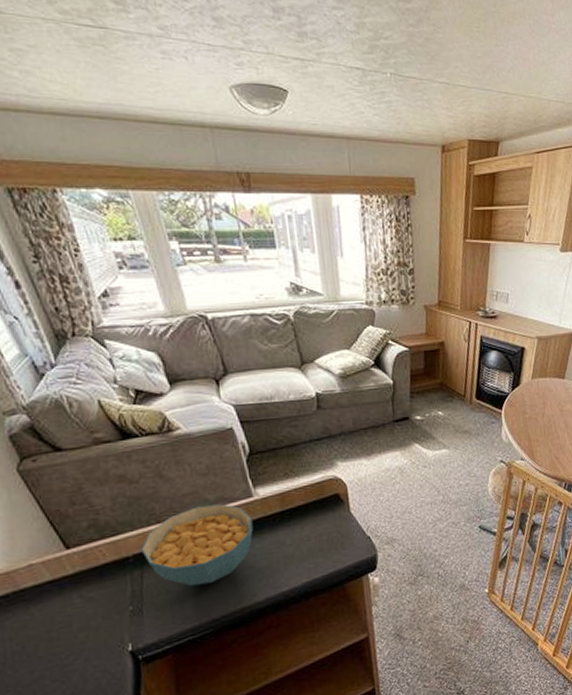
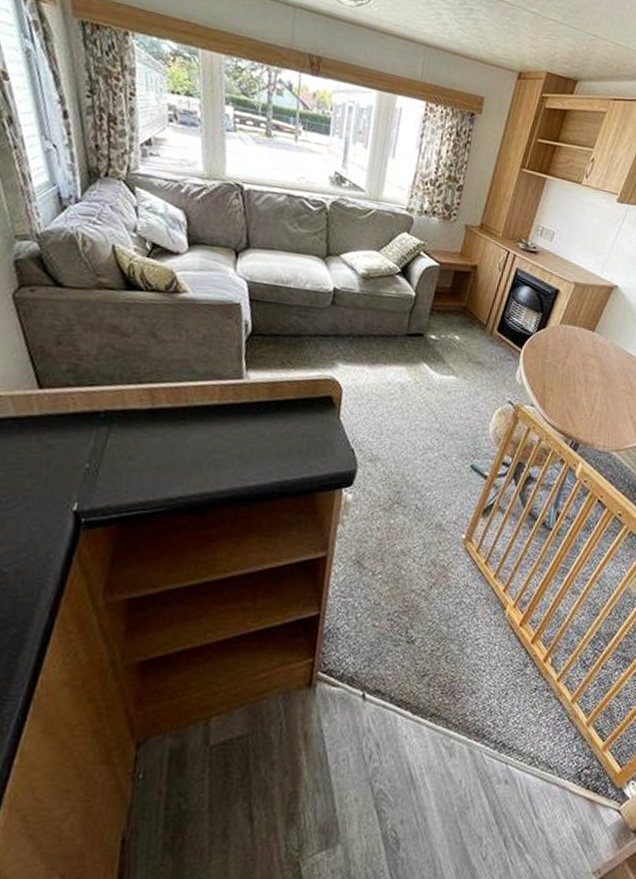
cereal bowl: present [141,504,254,587] -> none [114,375,237,459]

